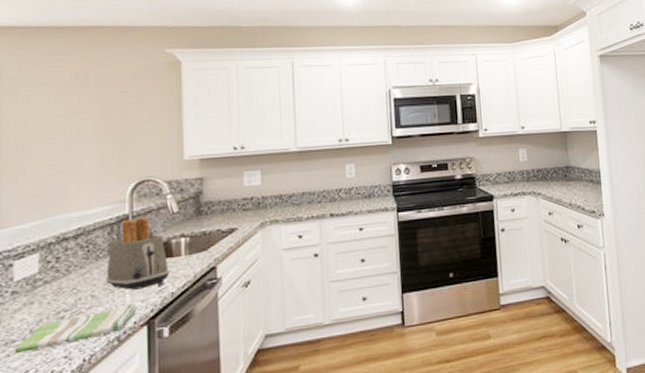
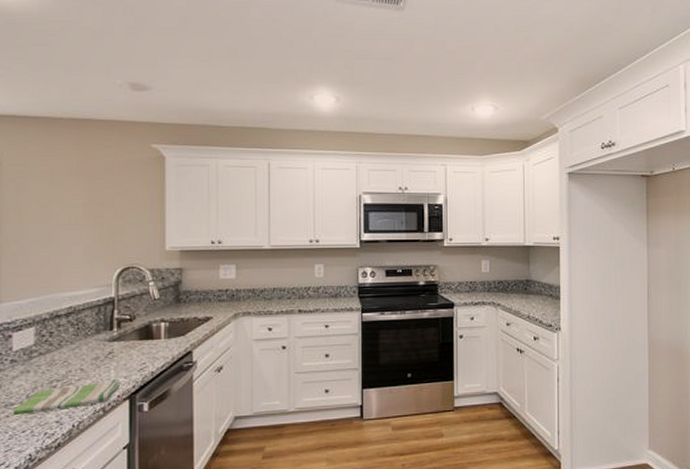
toaster: present [105,217,170,290] -> none [92,301,150,367]

